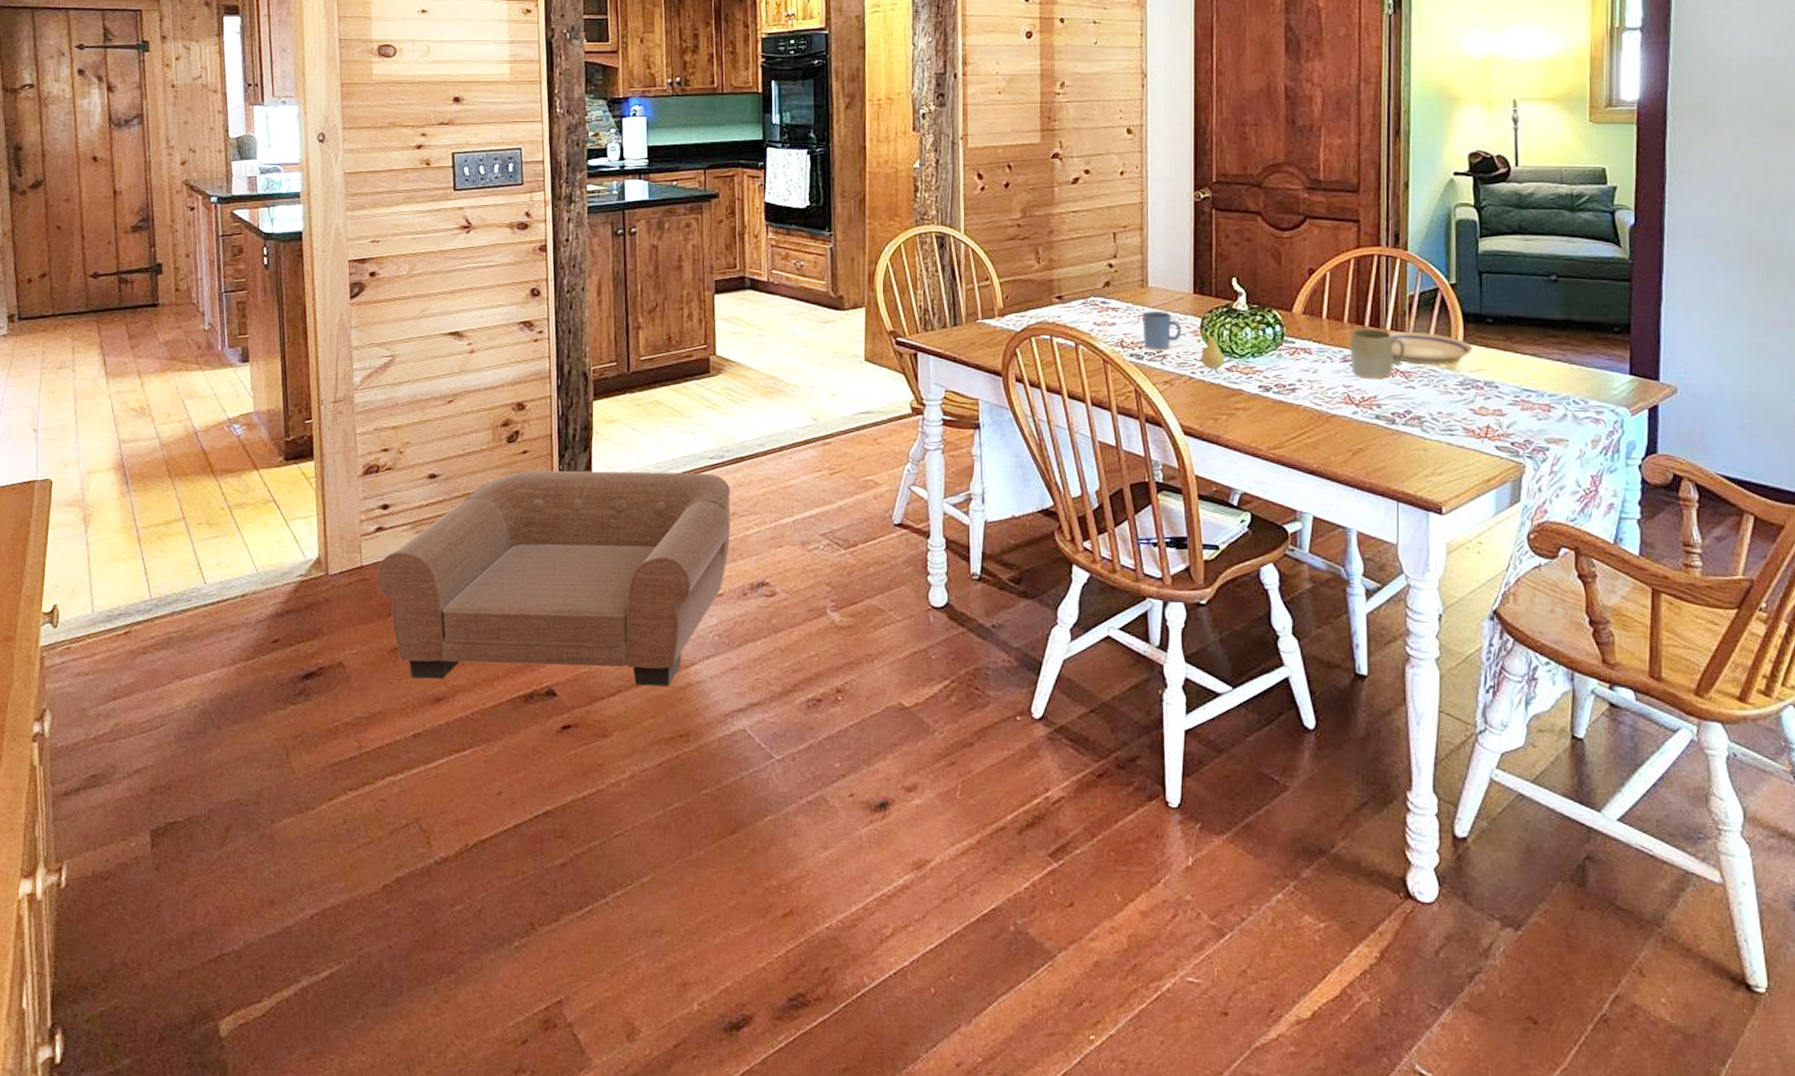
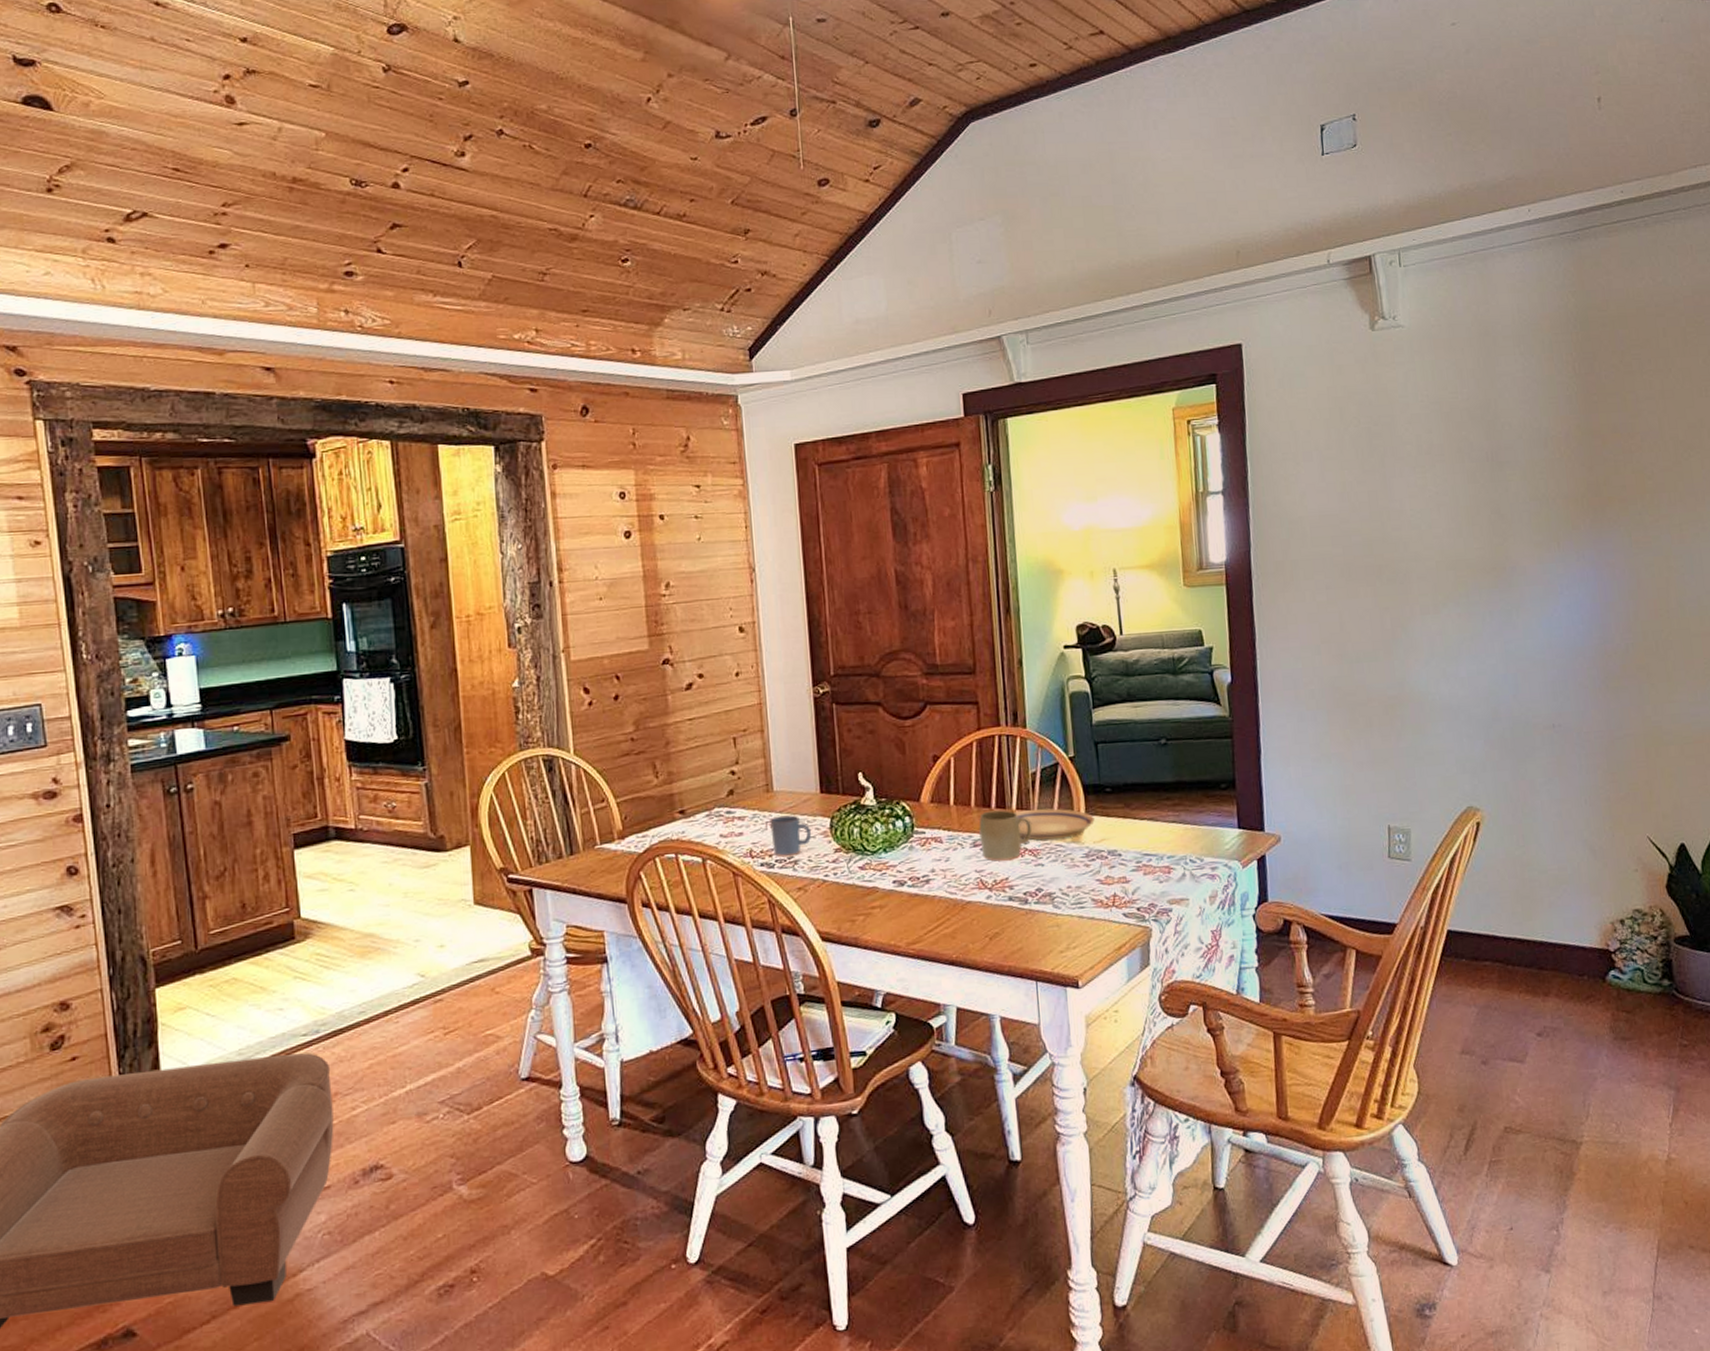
fruit: present [1200,330,1225,370] -> none [831,830,858,871]

